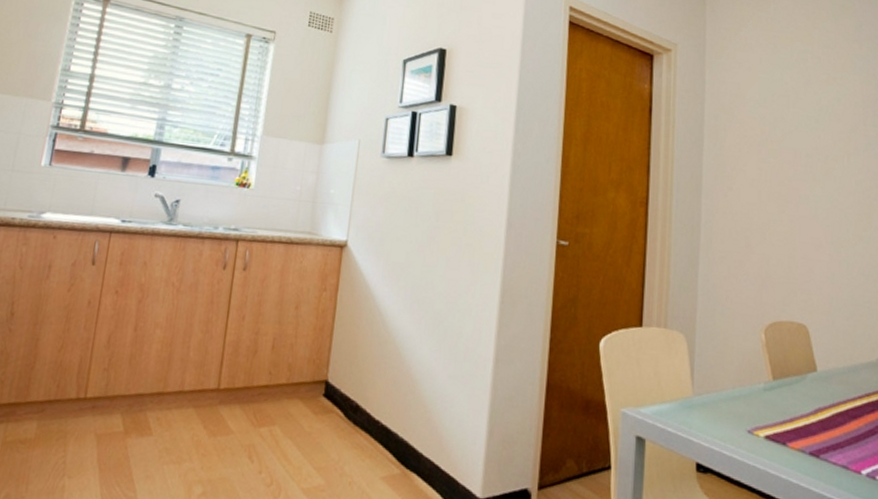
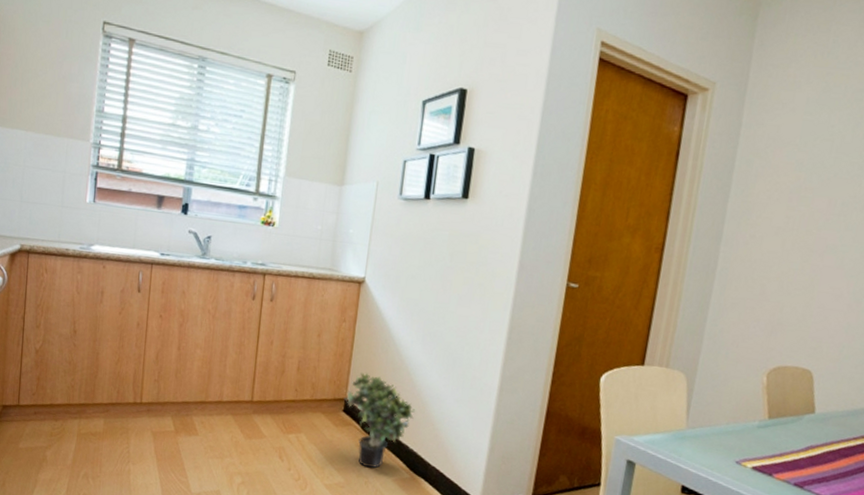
potted plant: none [325,348,405,465] -> present [345,372,416,468]

